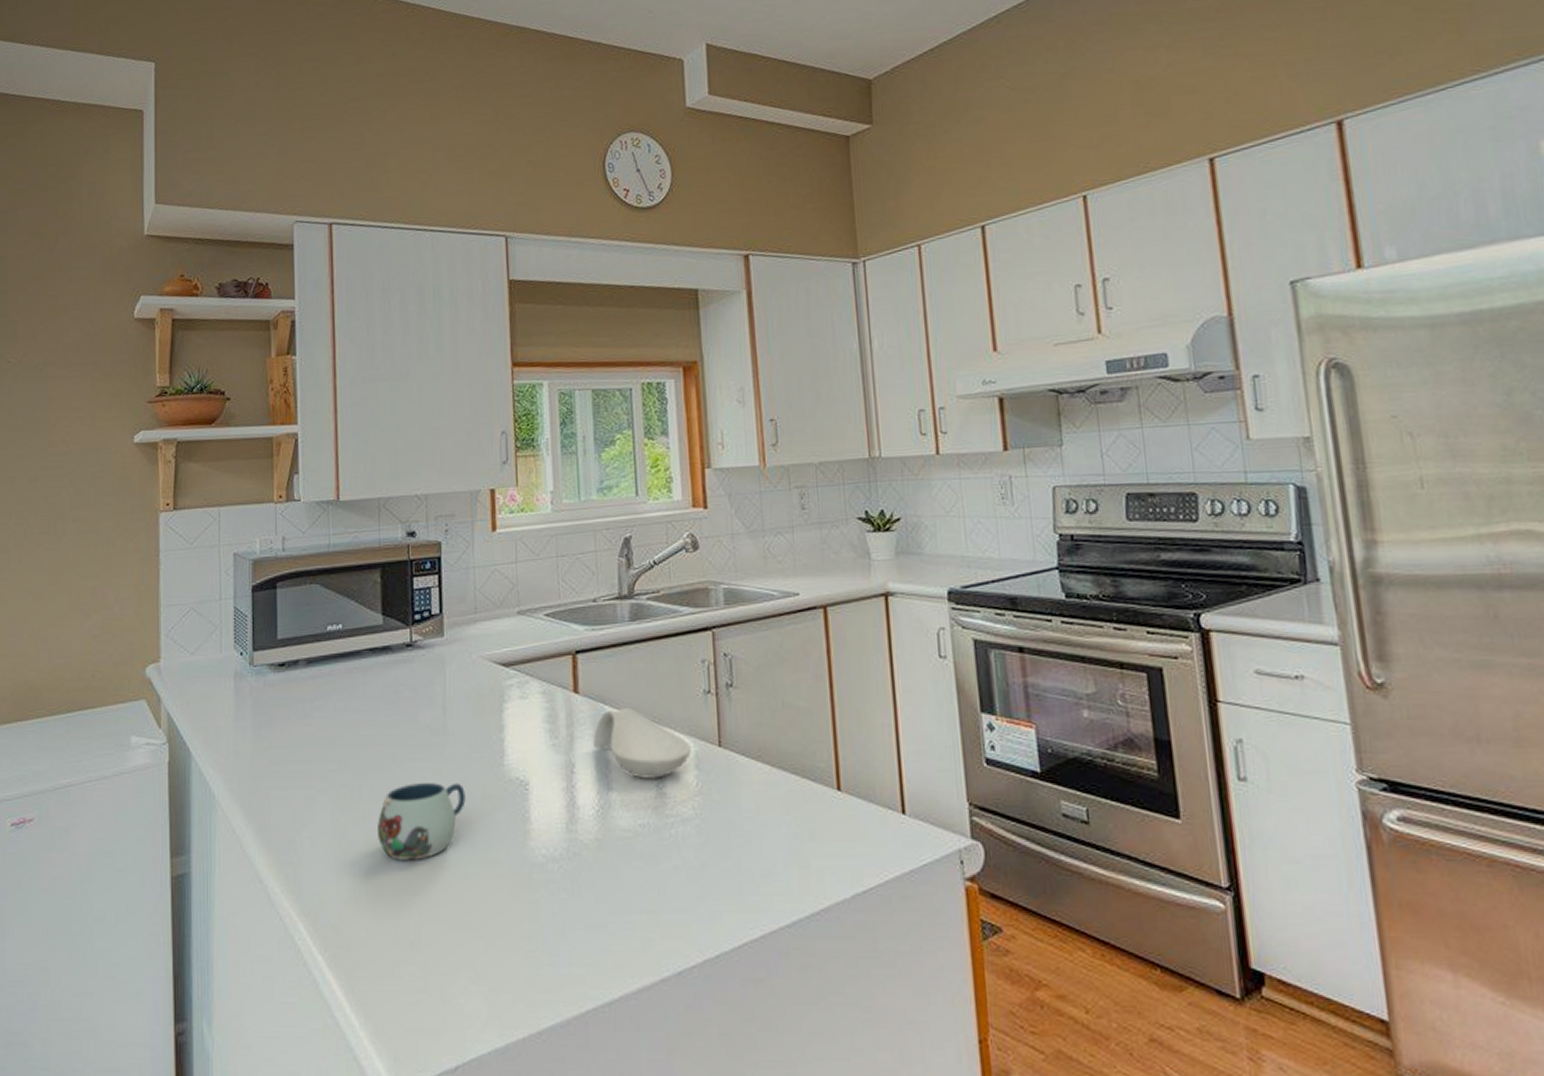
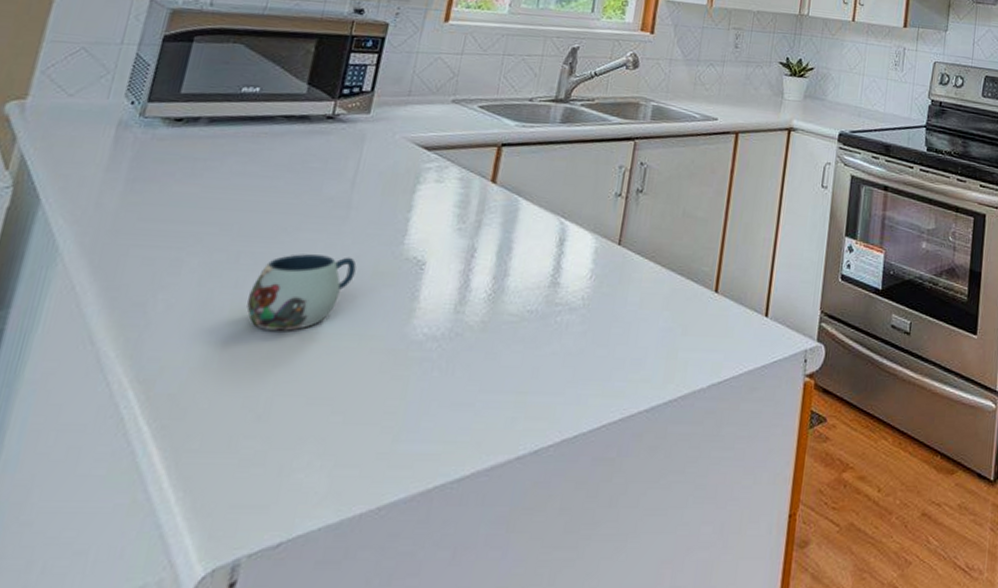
spoon rest: present [593,708,692,779] -> none [499,201,594,269]

